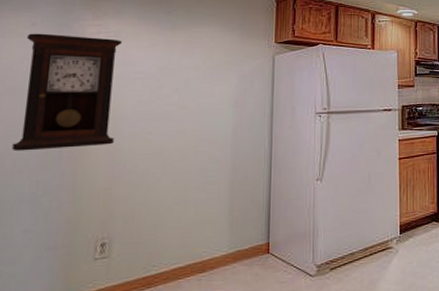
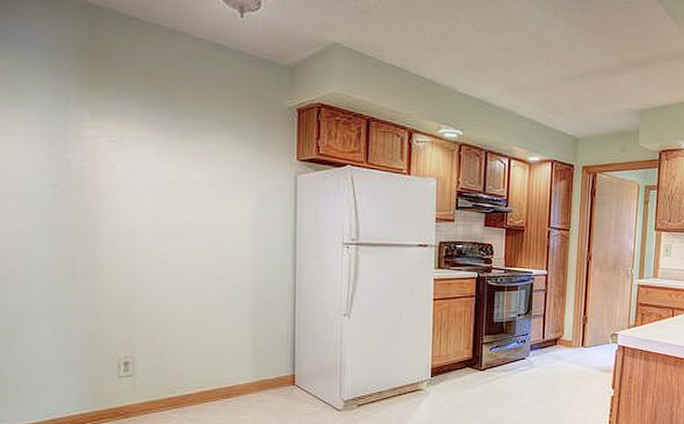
pendulum clock: present [12,33,122,152] -> none [21,132,129,264]

